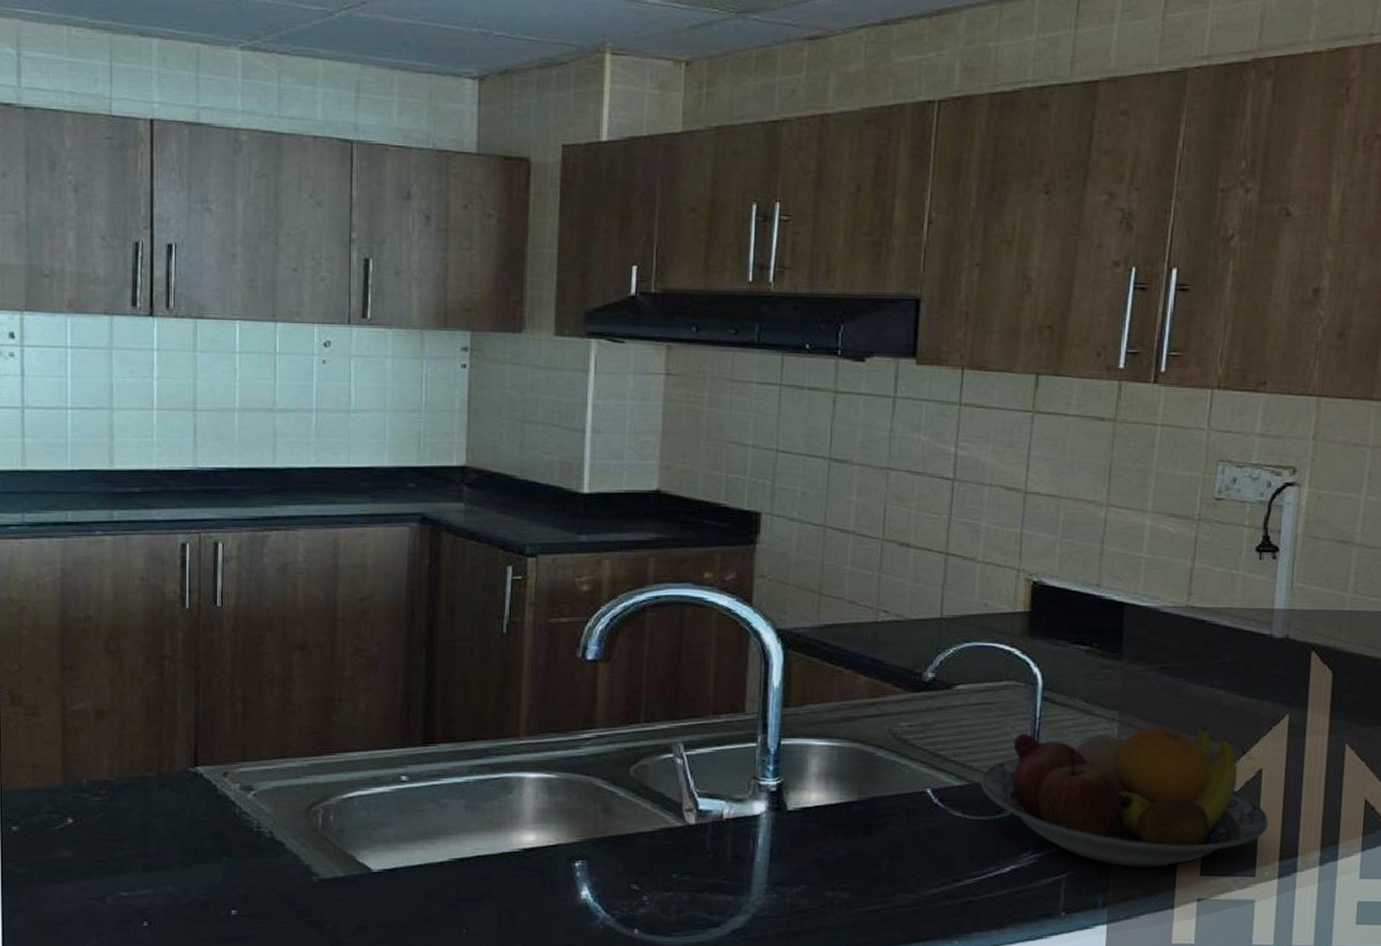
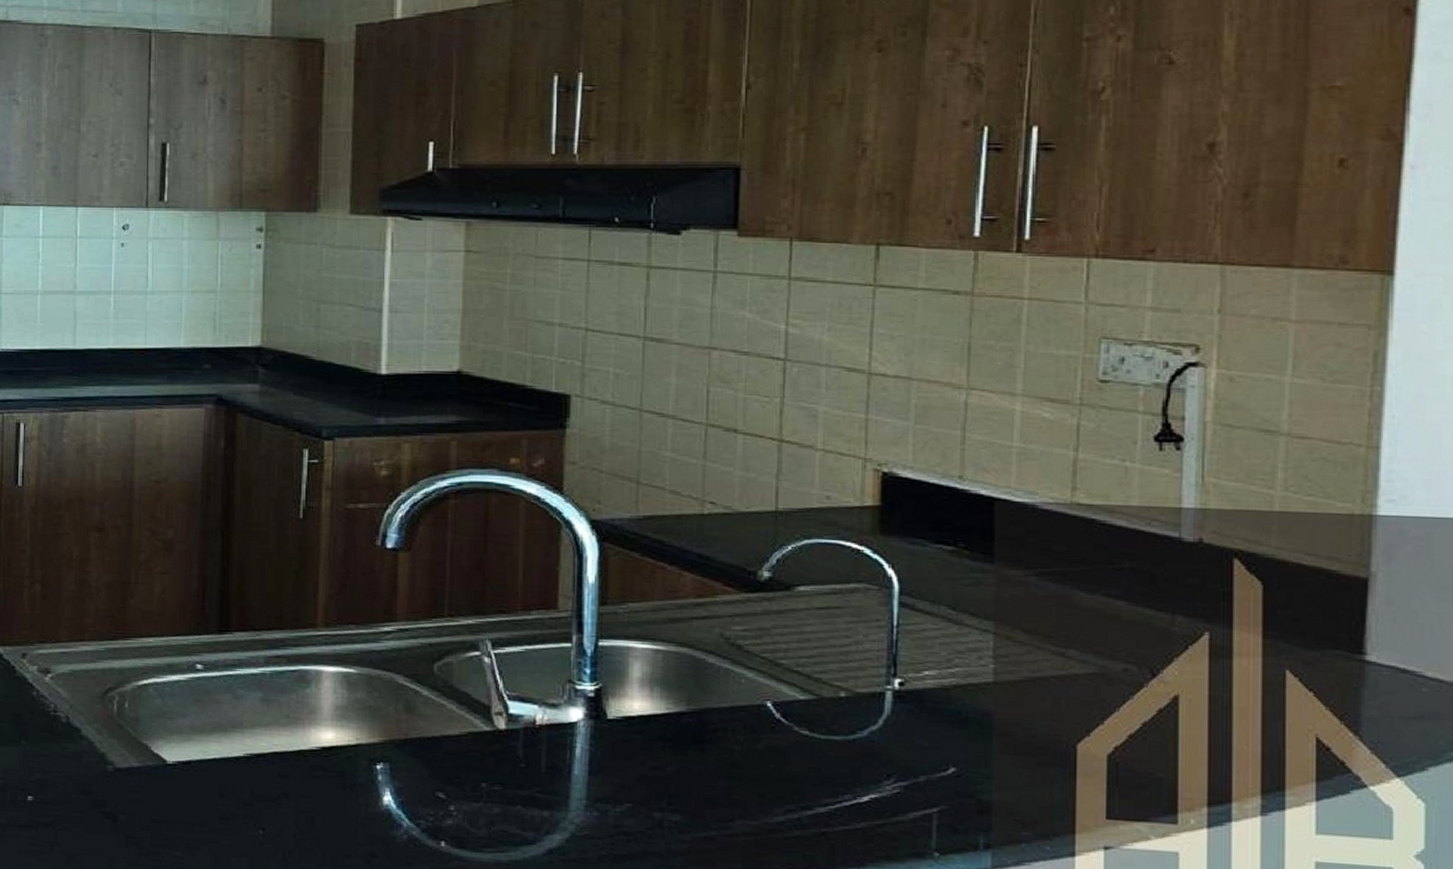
fruit bowl: present [980,724,1269,869] -> none [830,640,1191,807]

